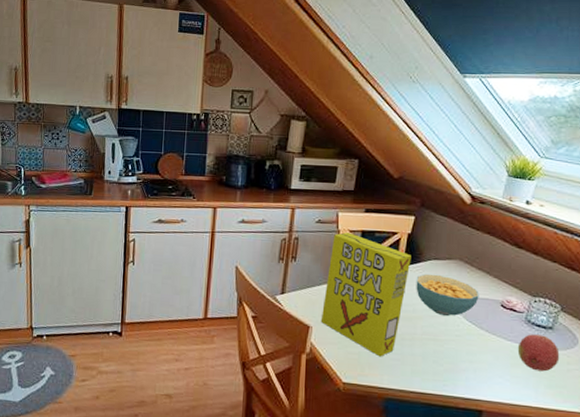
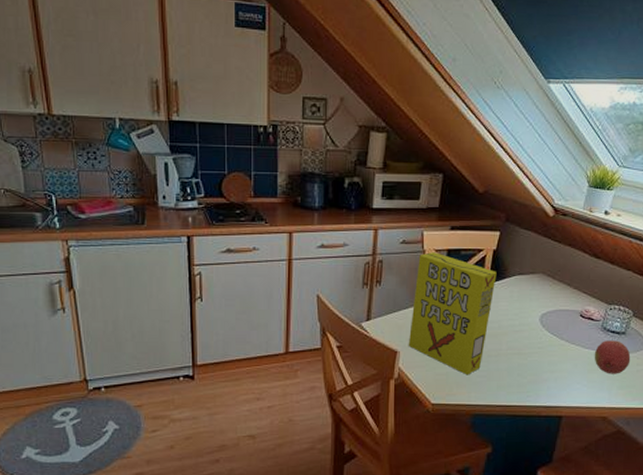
cereal bowl: present [416,273,479,317] -> none [501,289,561,330]

